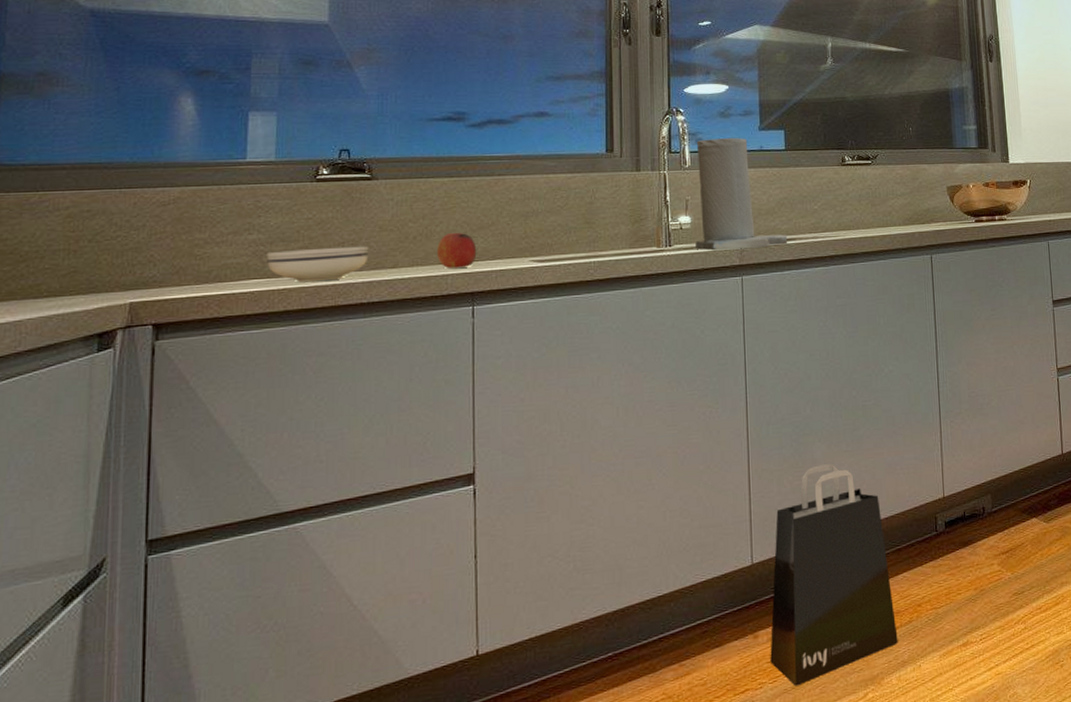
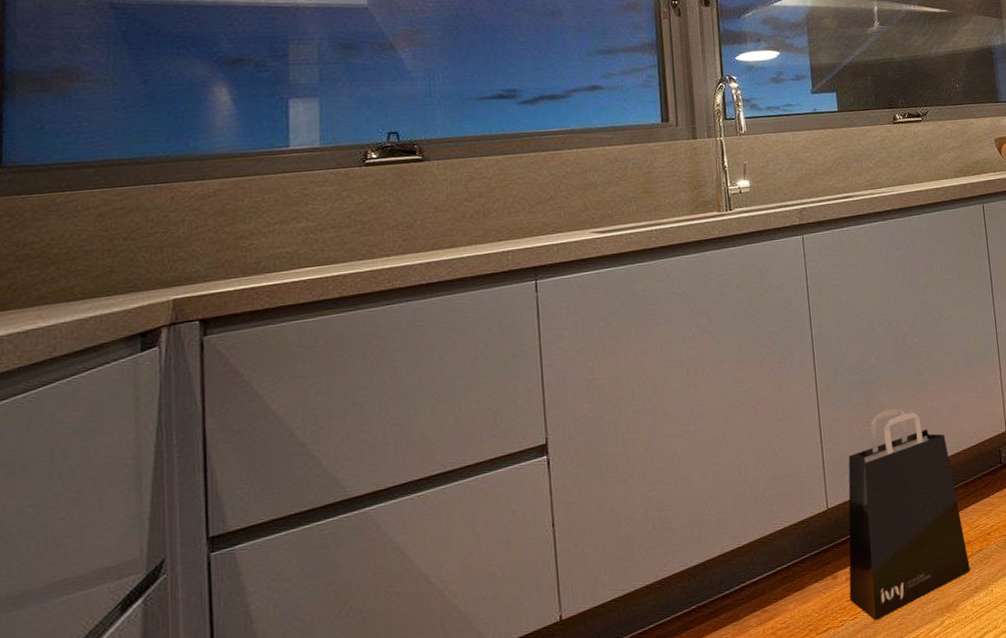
bowl: present [265,245,369,283] -> none [316,227,425,268]
fruit: present [436,232,477,269] -> none [495,208,537,245]
paper towel: present [694,137,788,251] -> none [751,101,846,213]

